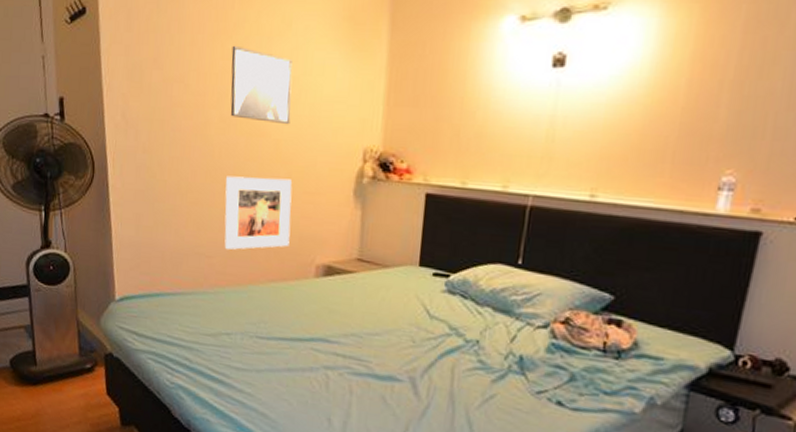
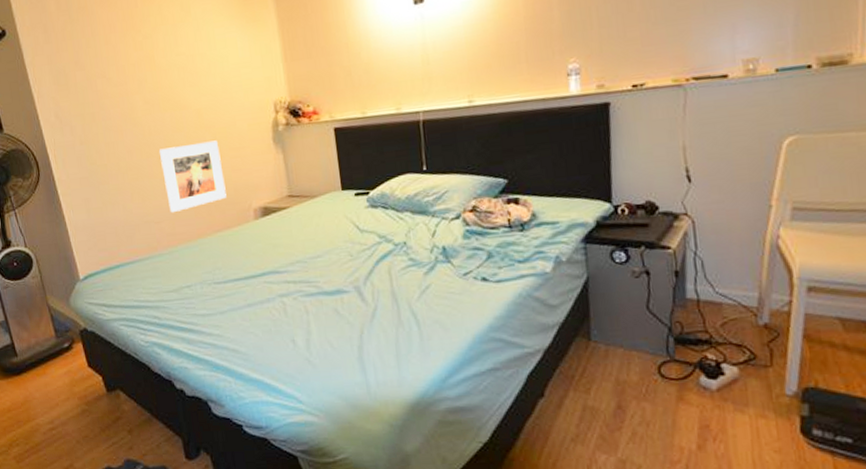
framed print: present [230,45,293,125] -> none [142,37,206,98]

